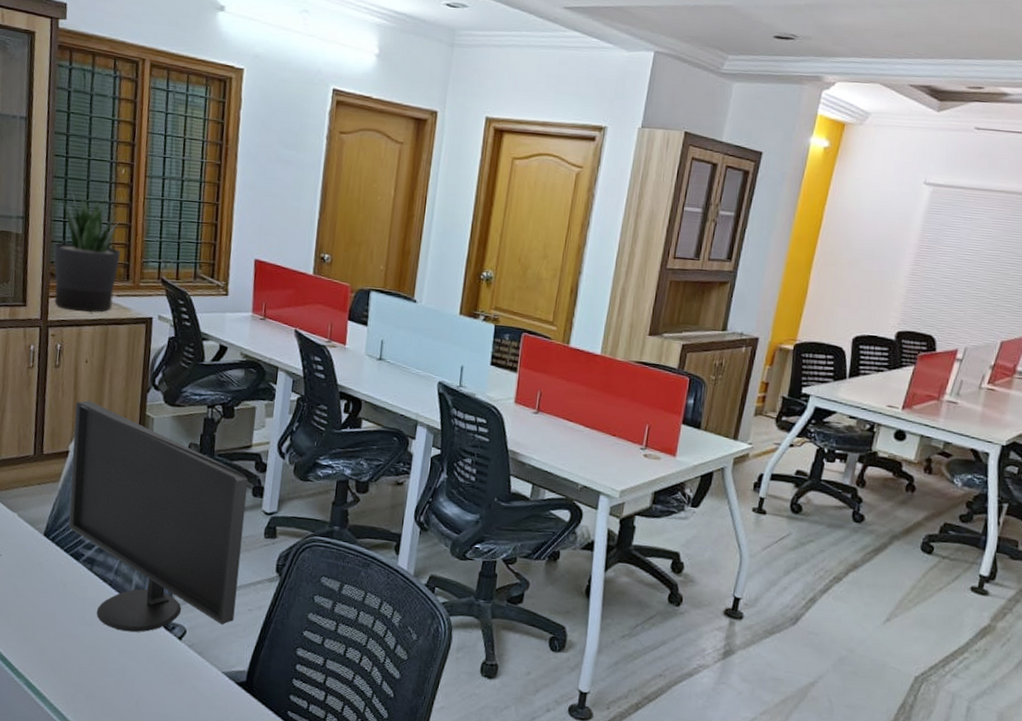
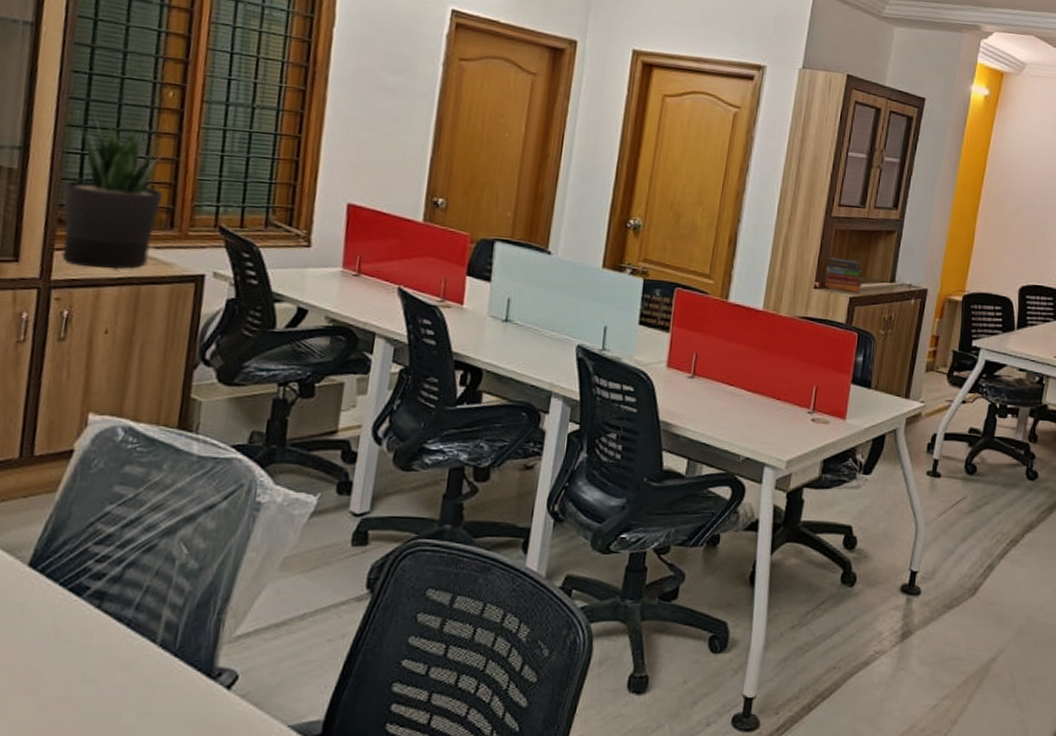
computer monitor: present [69,400,249,632] -> none [68,382,332,686]
books: none [647,306,695,340] -> present [812,257,862,293]

